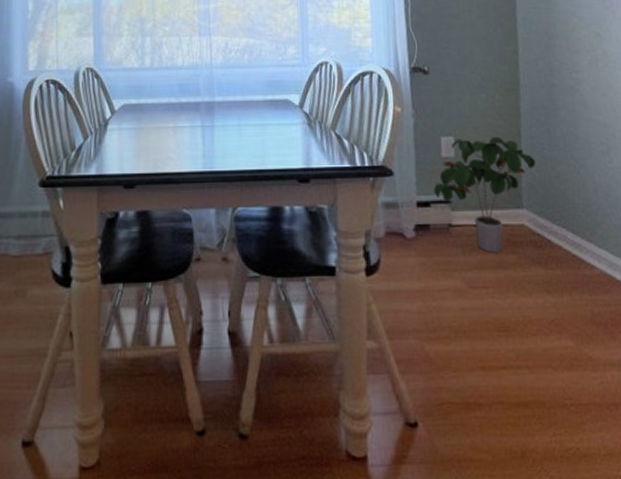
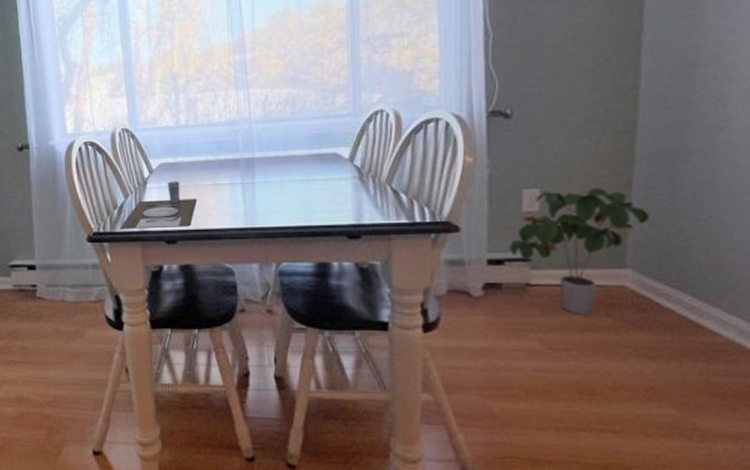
place setting: none [75,122,157,173] -> present [119,181,197,230]

